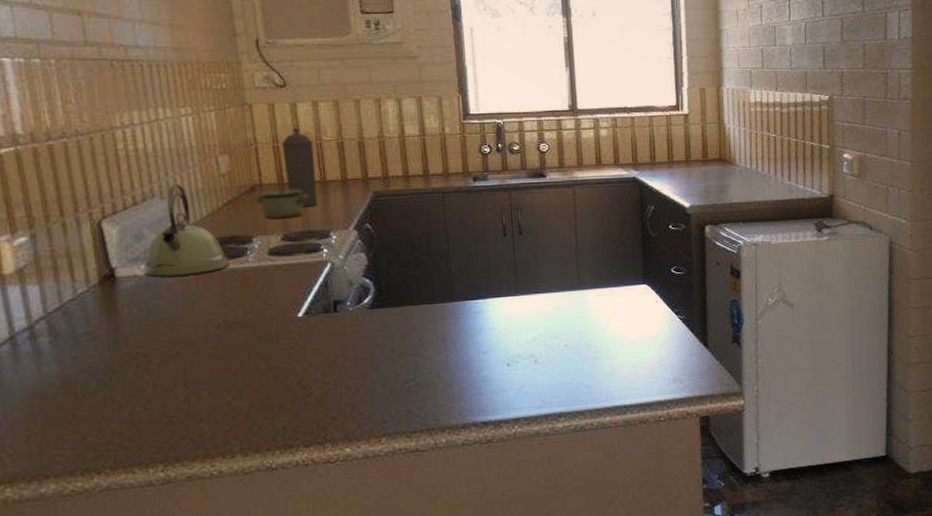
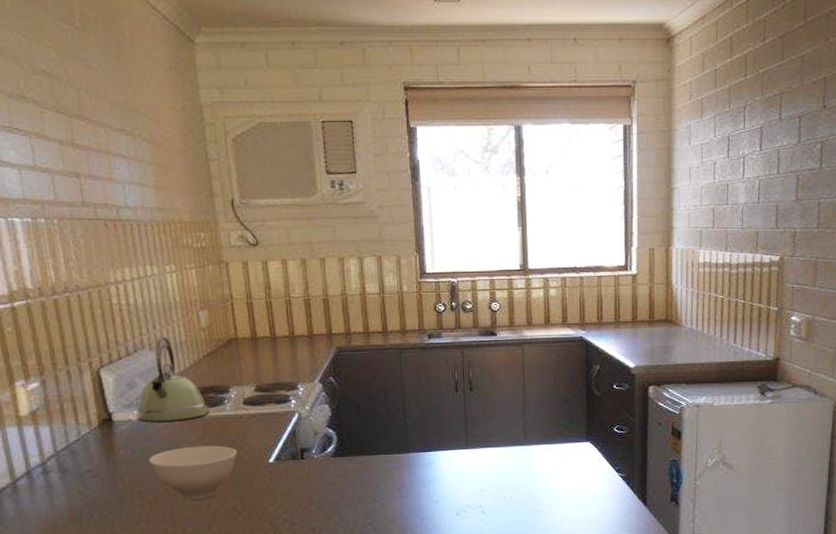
bowl: none [157,300,261,362] -> present [148,445,237,500]
saucepan: present [254,189,310,219] -> none [230,343,280,371]
canister: present [281,128,318,207] -> none [254,286,287,360]

